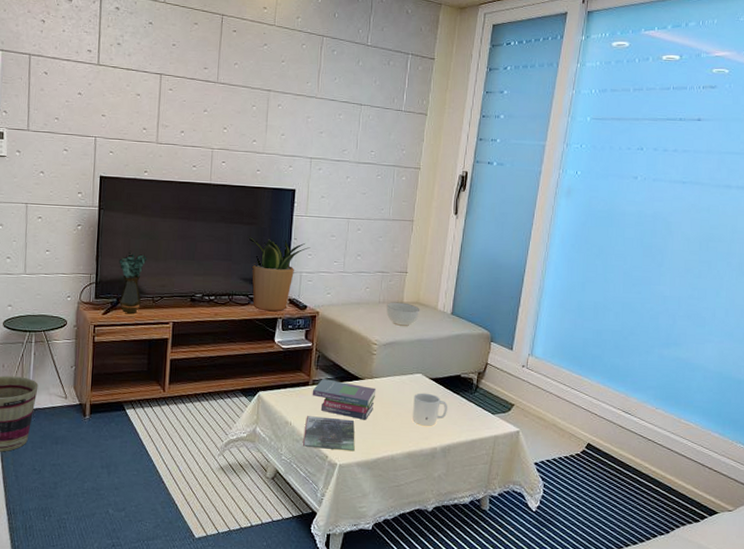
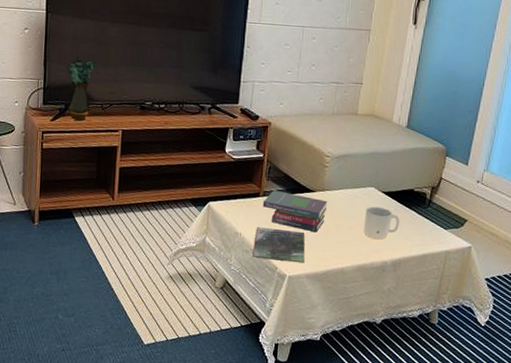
potted plant: present [248,236,310,312] -> none [200,43,264,122]
bowl: present [386,302,420,326] -> none [340,114,375,139]

